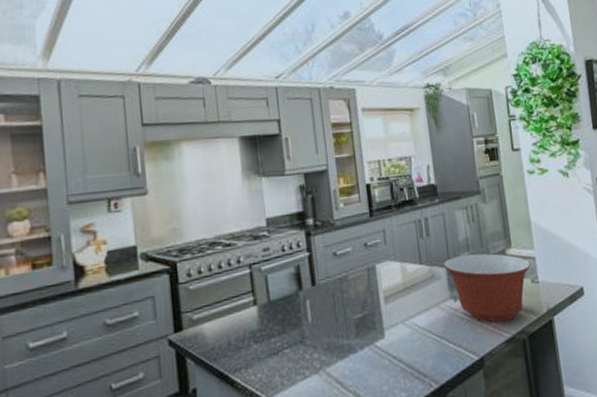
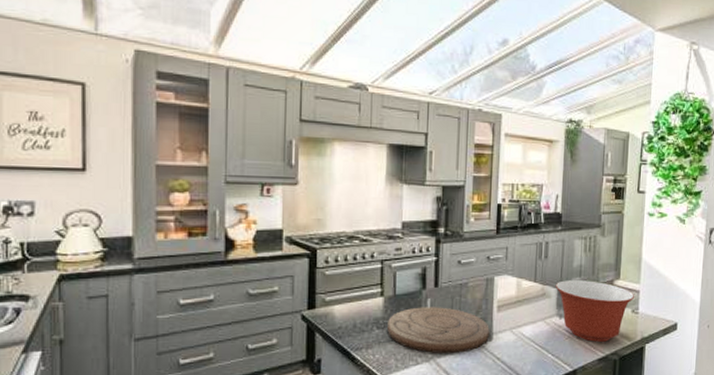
cutting board: none [265,307,381,363] -> present [387,307,490,354]

